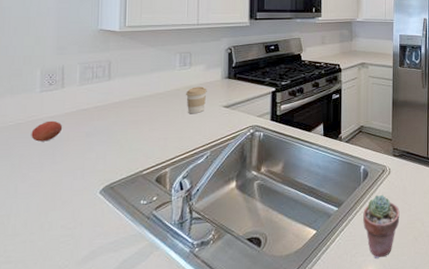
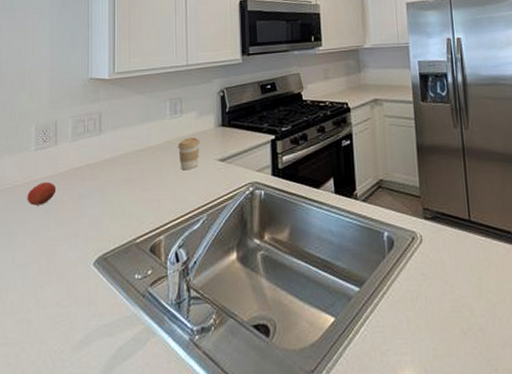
potted succulent: present [363,194,400,259] -> none [392,270,441,359]

